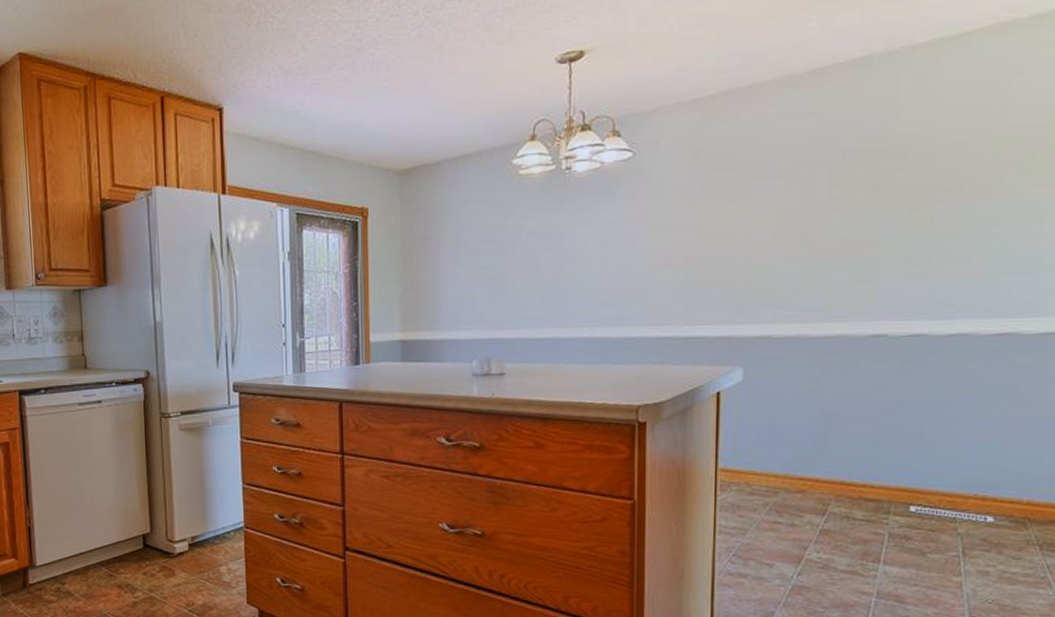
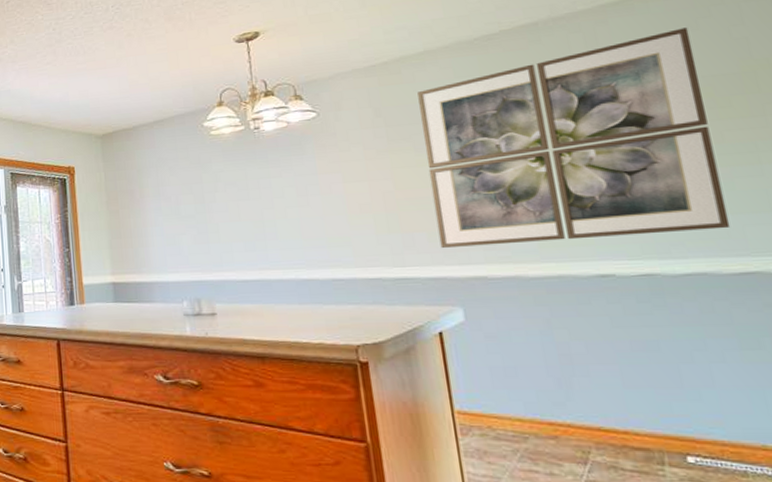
wall art: none [733,70,1014,306] -> present [417,27,731,248]

